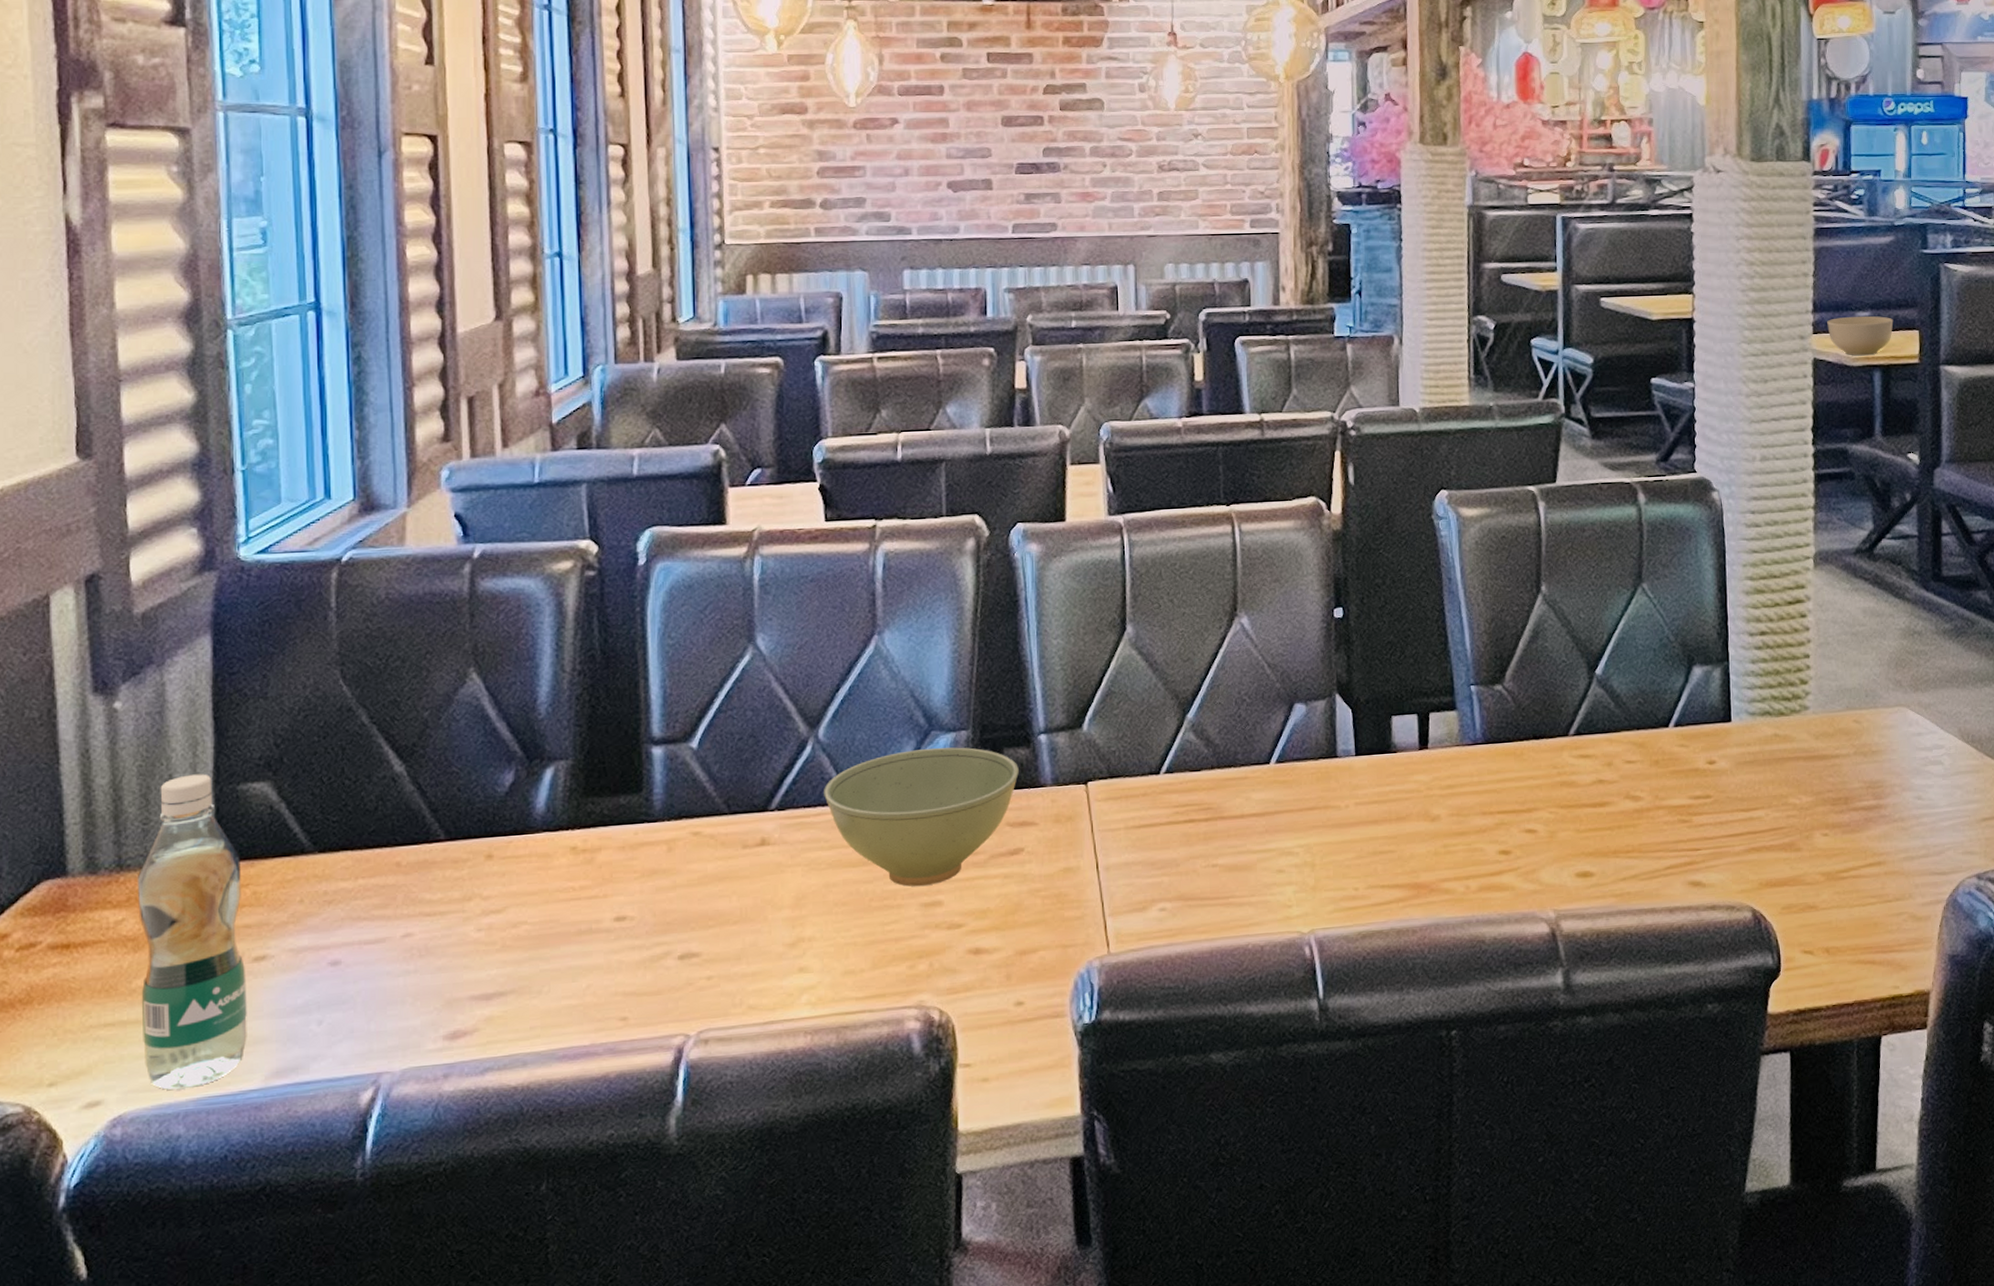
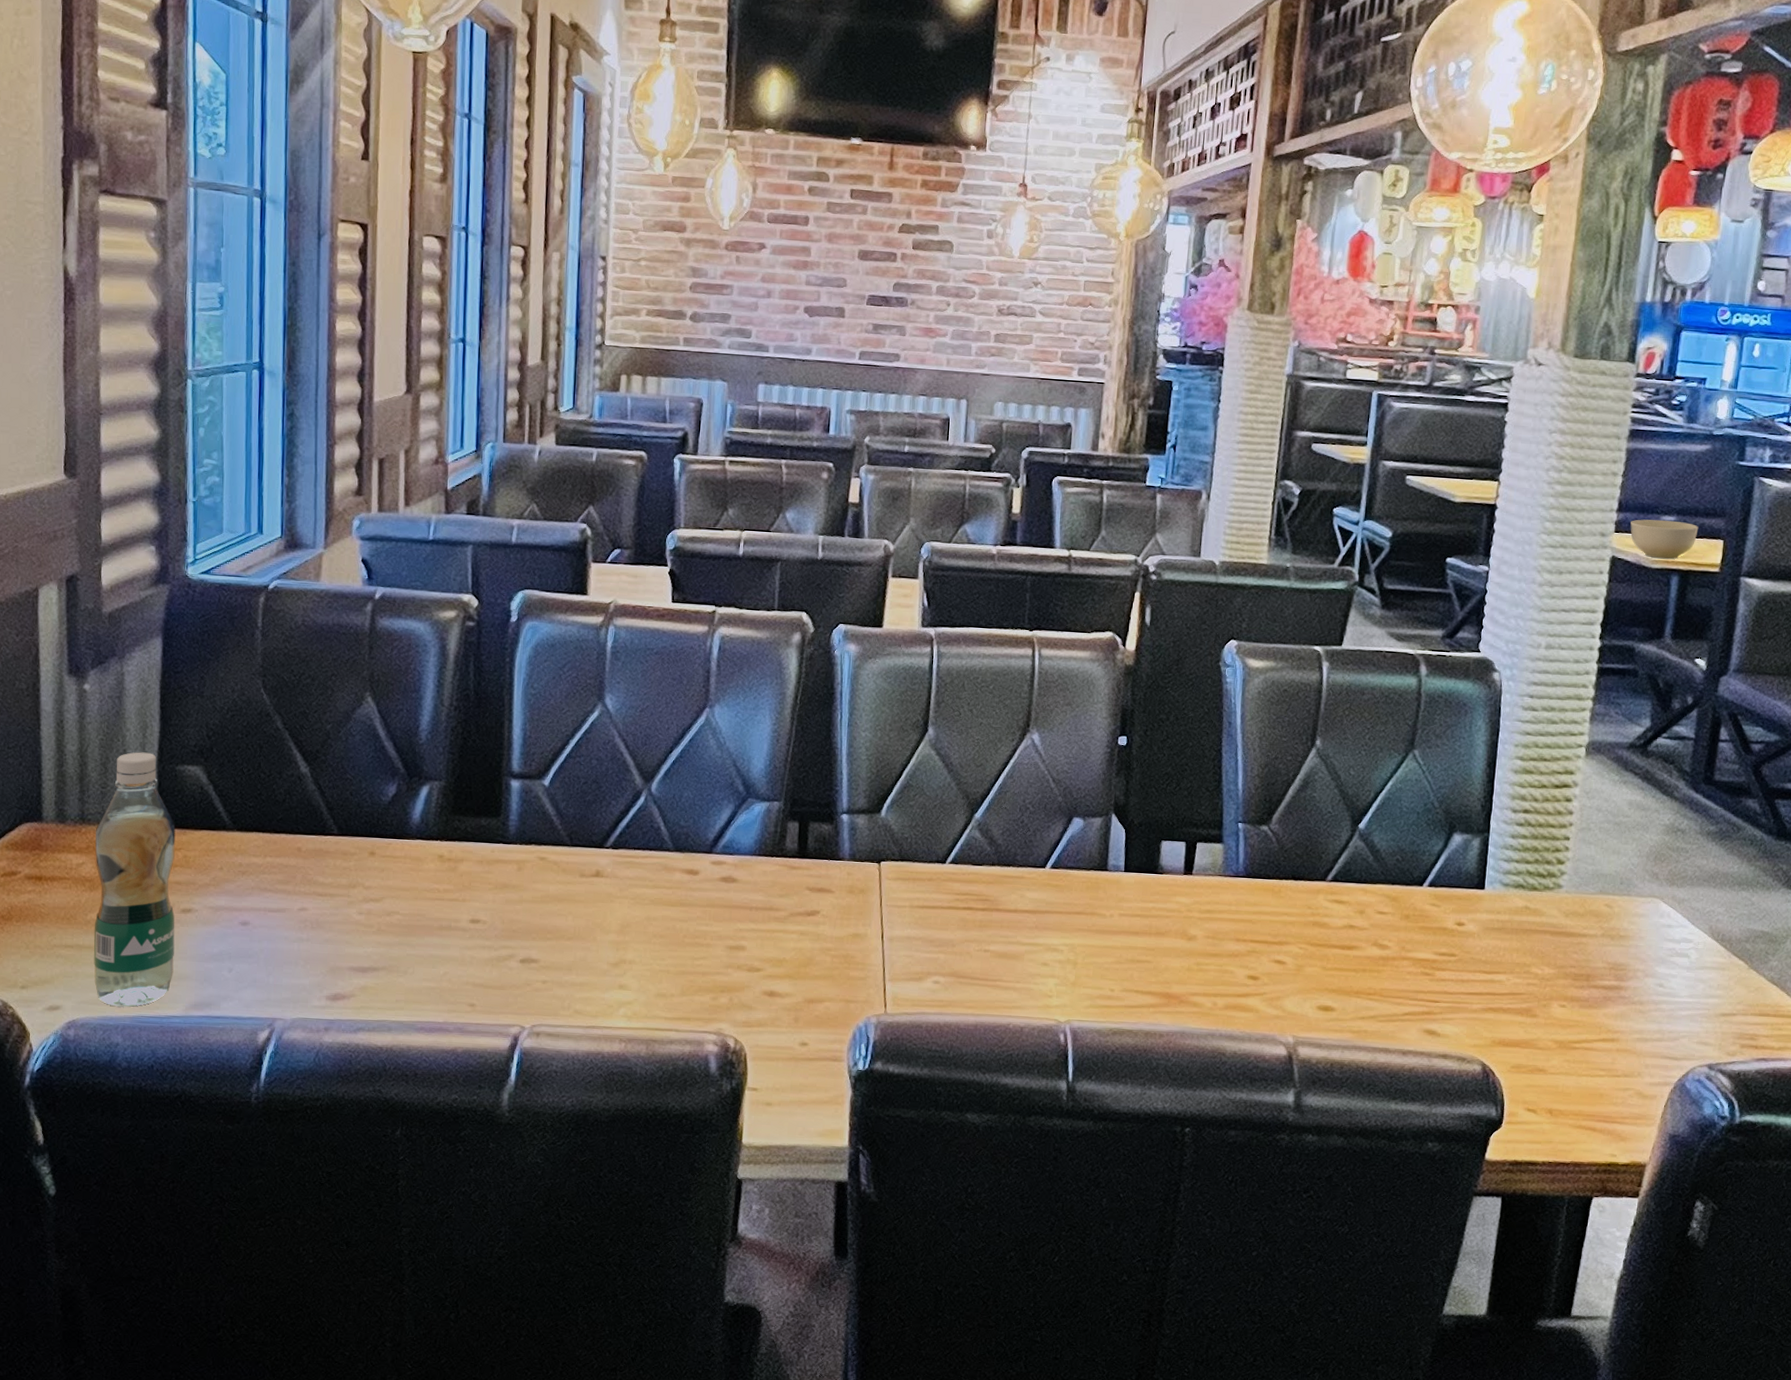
bowl: present [824,747,1019,887] -> none [652,812,822,932]

